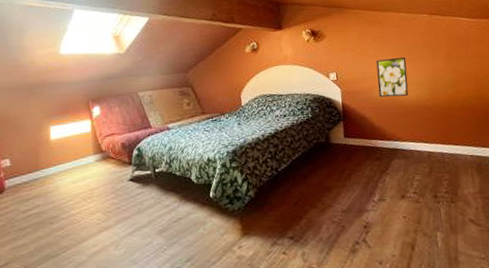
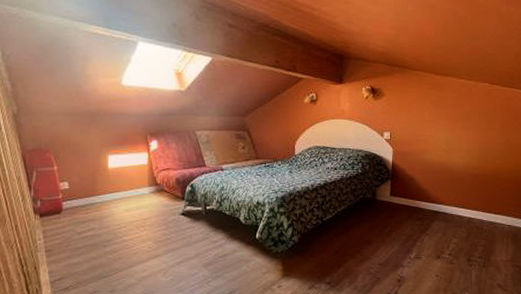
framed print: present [376,57,409,98] -> none [429,123,461,162]

